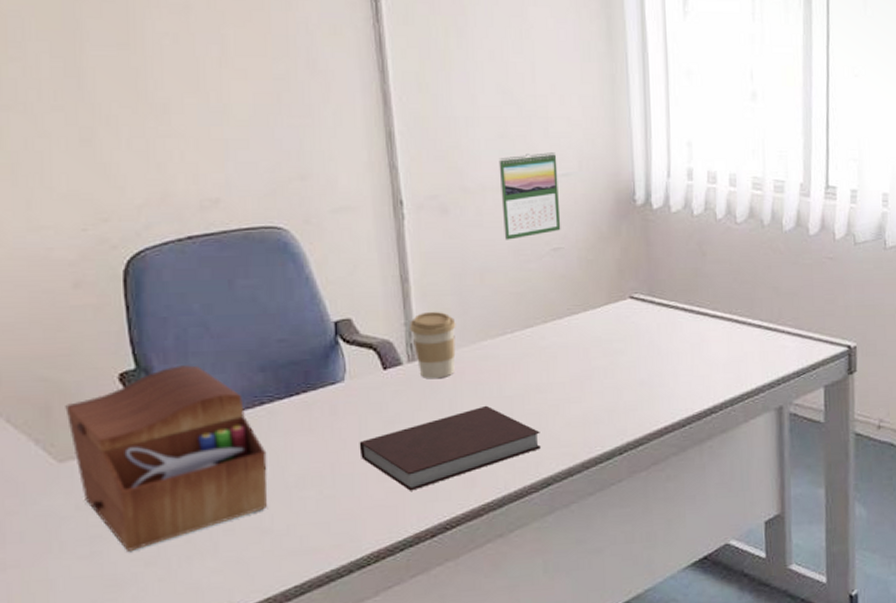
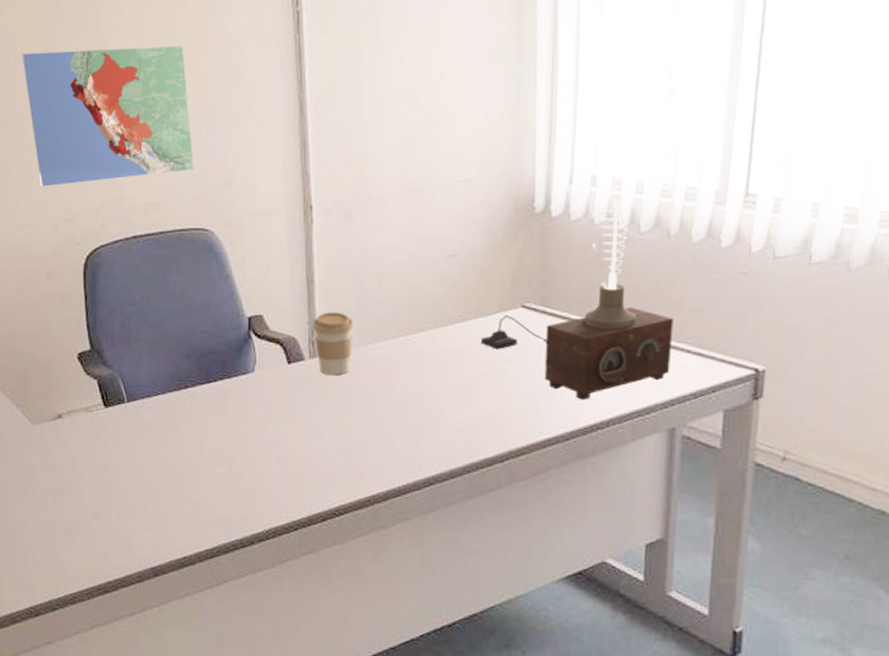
map: none [32,28,261,182] -> present [22,46,194,187]
sewing box: present [65,365,268,551] -> none [38,349,188,504]
notebook: present [359,405,541,491] -> none [264,403,426,477]
calendar: present [499,152,561,240] -> none [402,158,458,245]
table lamp: none [592,179,774,386] -> present [481,185,673,400]

